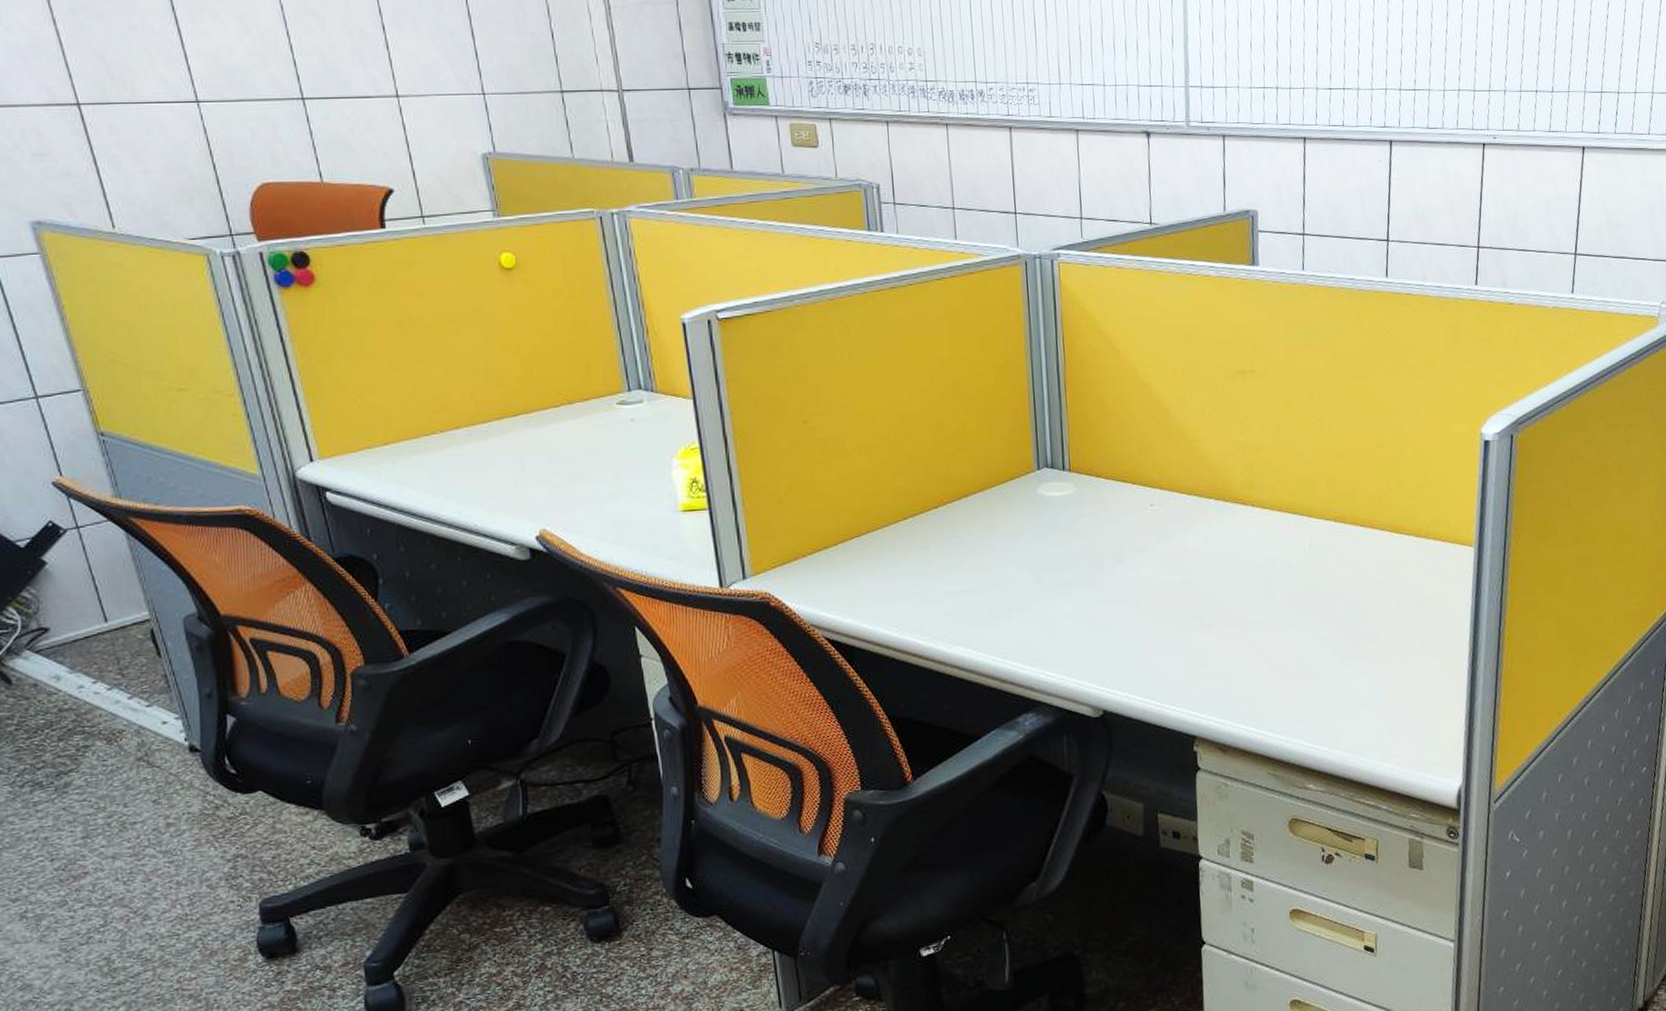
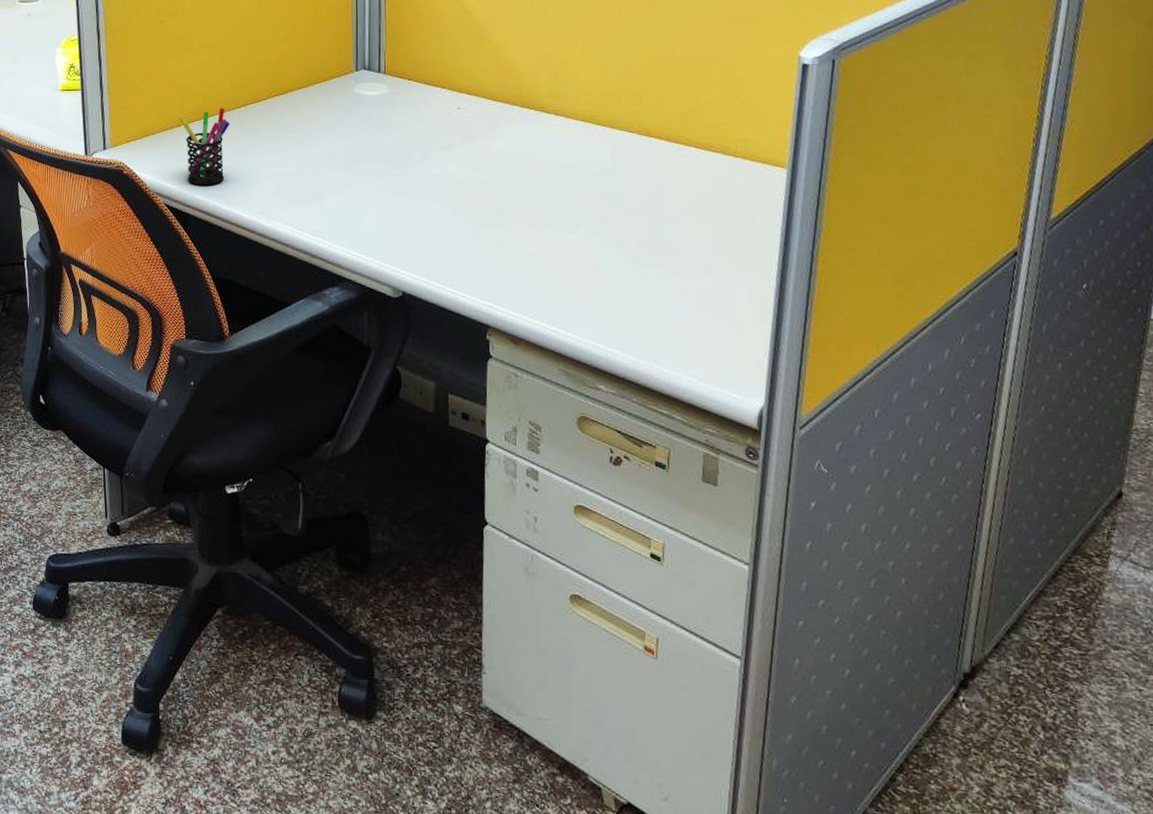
pen holder: none [833,519,896,613] -> present [178,107,230,186]

